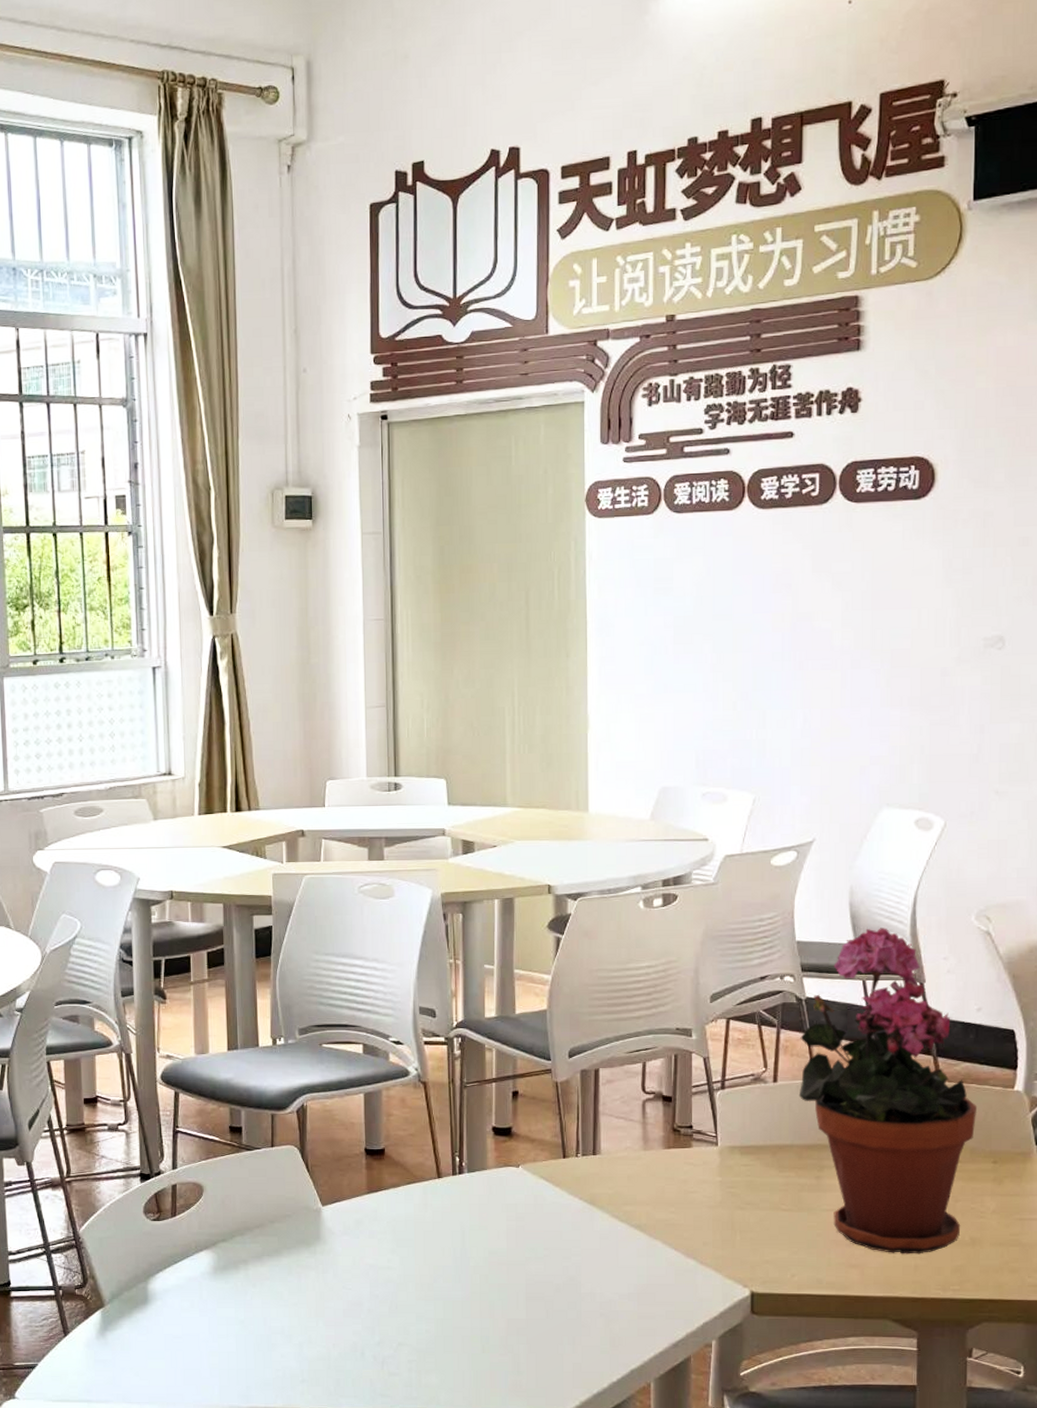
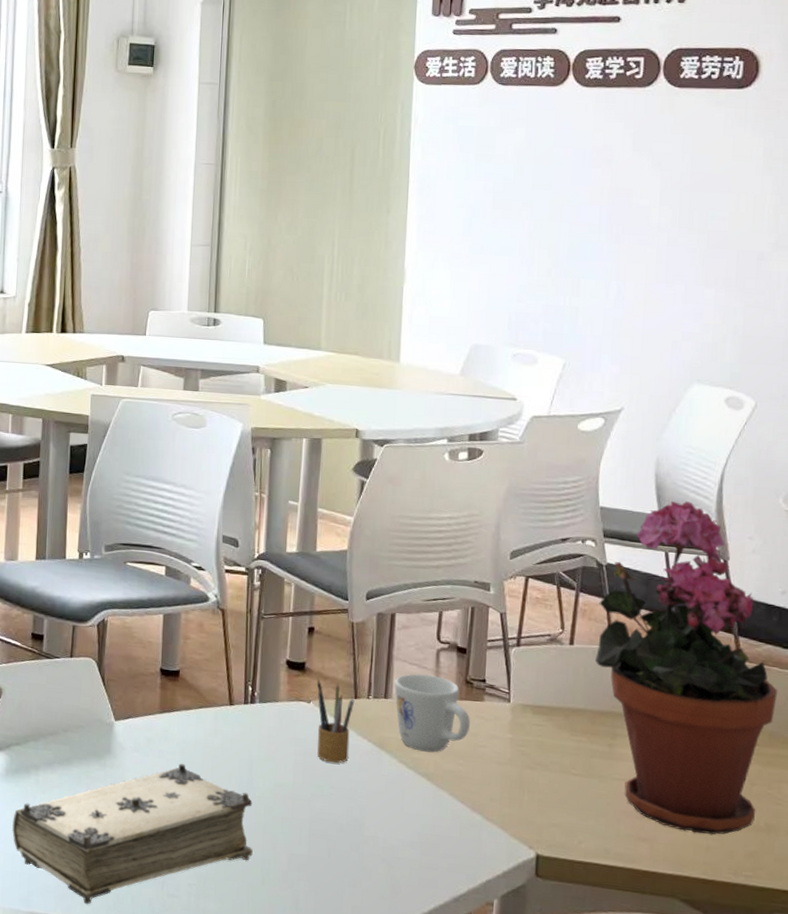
book: none [224,1241,471,1393] -> present [11,763,253,905]
pencil box: none [524,1142,564,1225] -> present [316,678,355,763]
mug: none [602,1126,679,1204] -> present [394,673,470,752]

